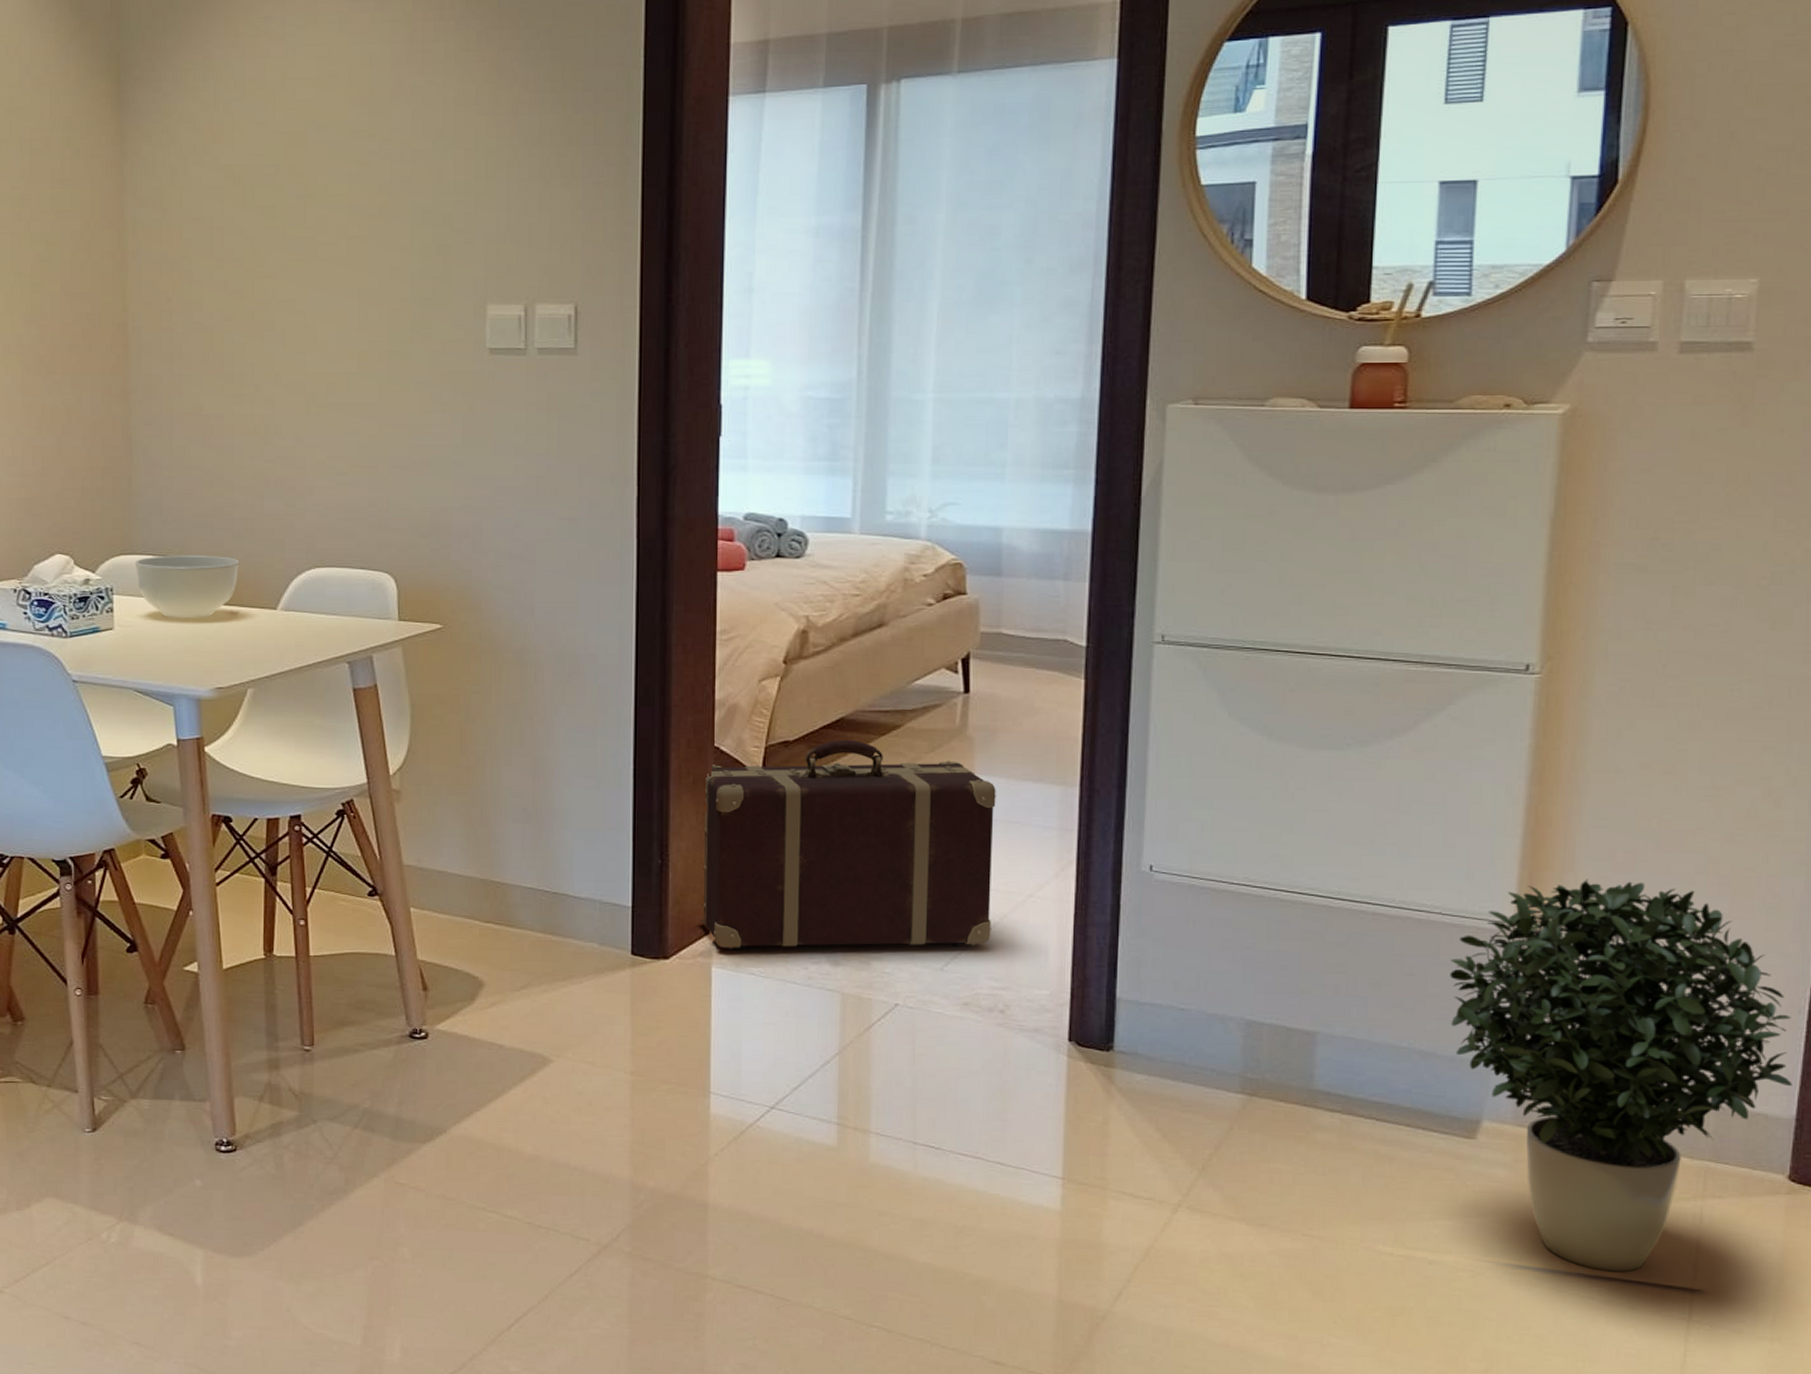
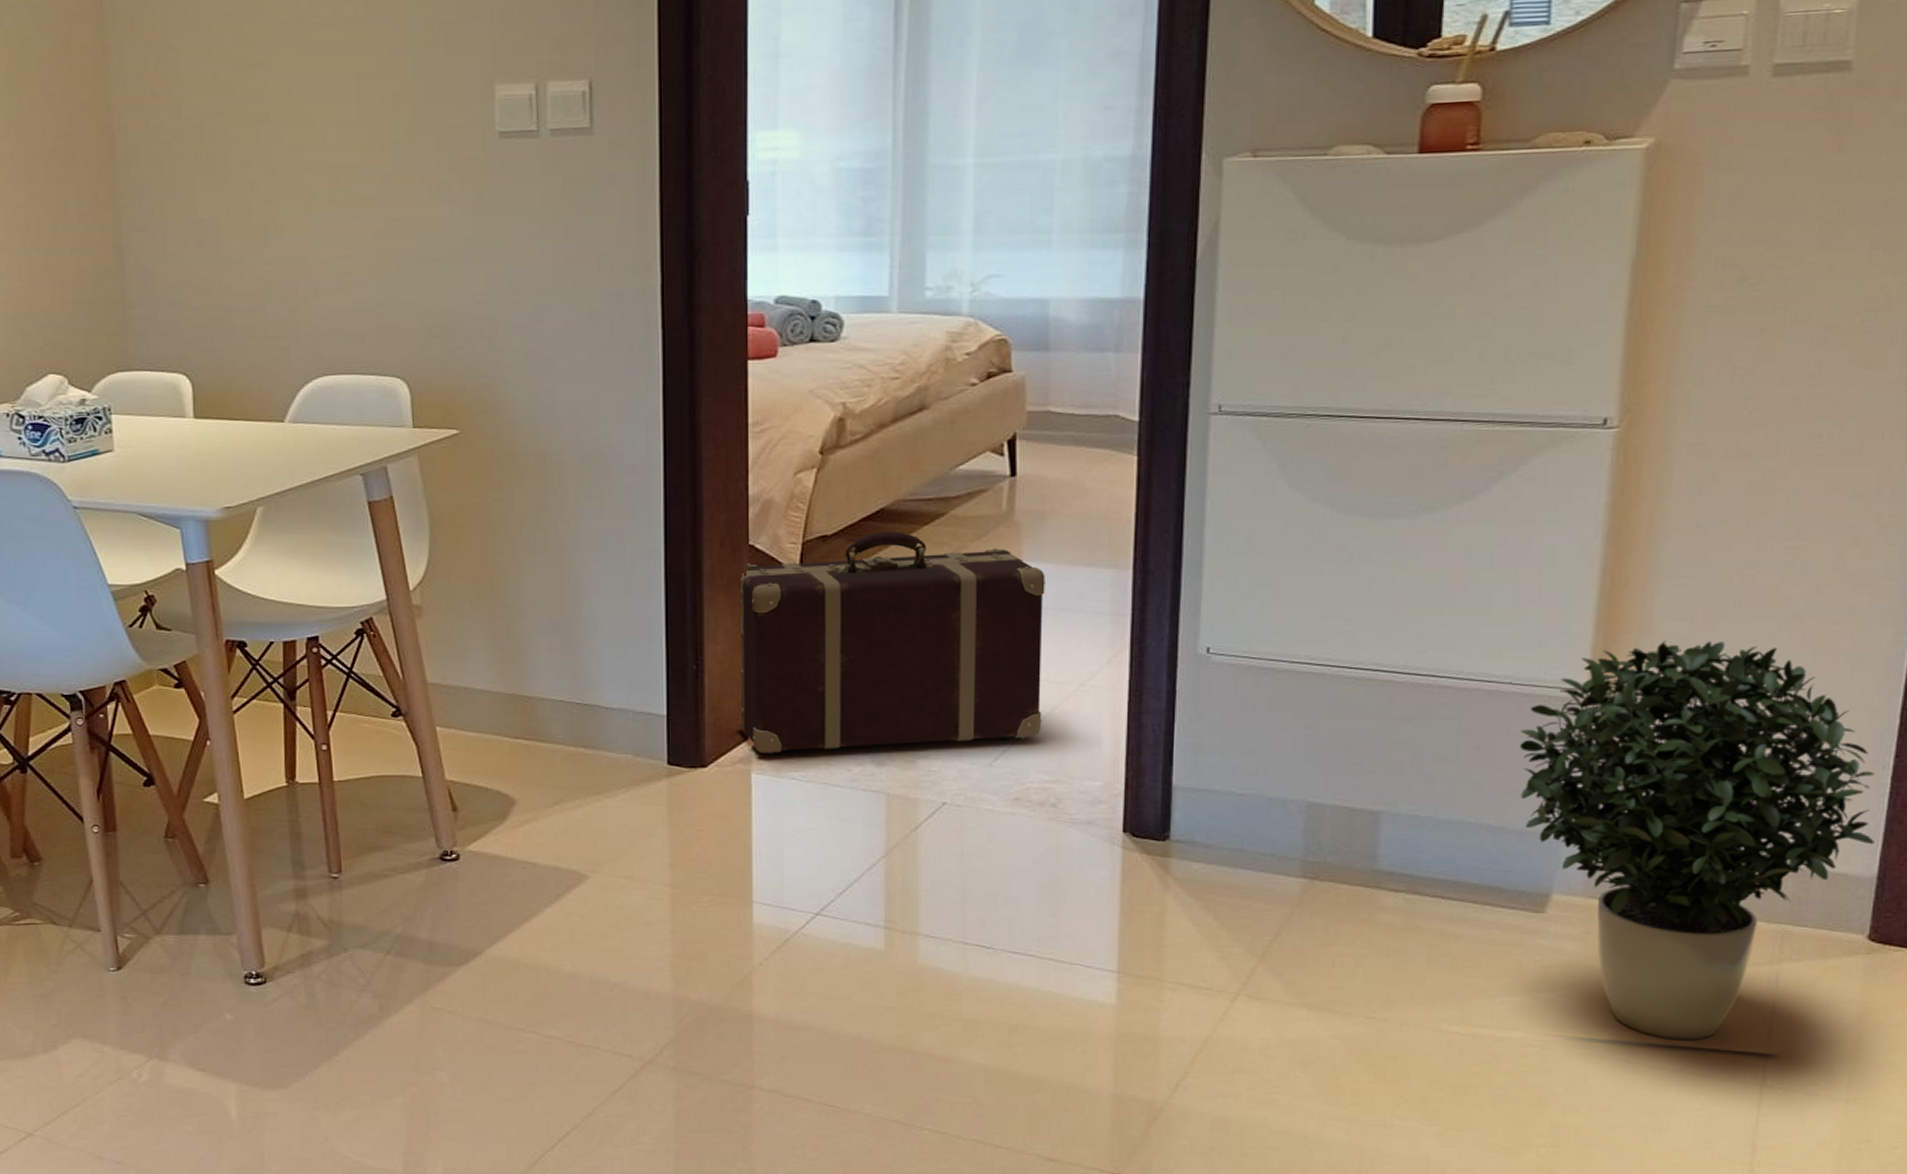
bowl: present [135,555,240,618] -> none [132,368,243,436]

